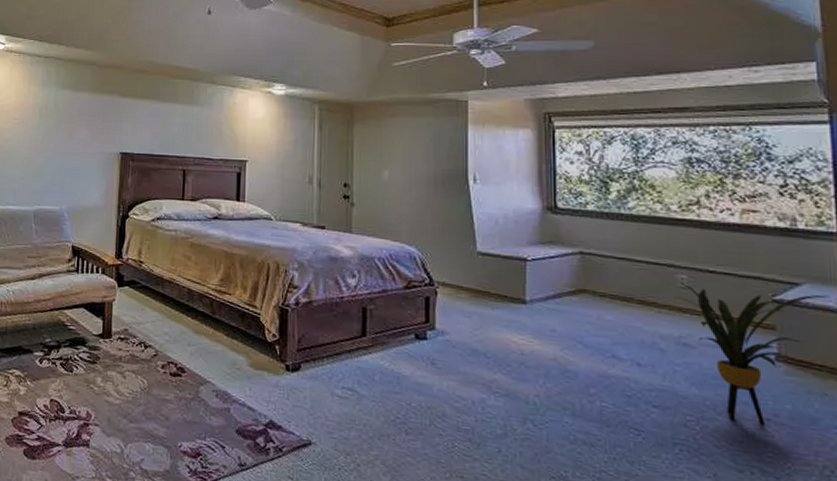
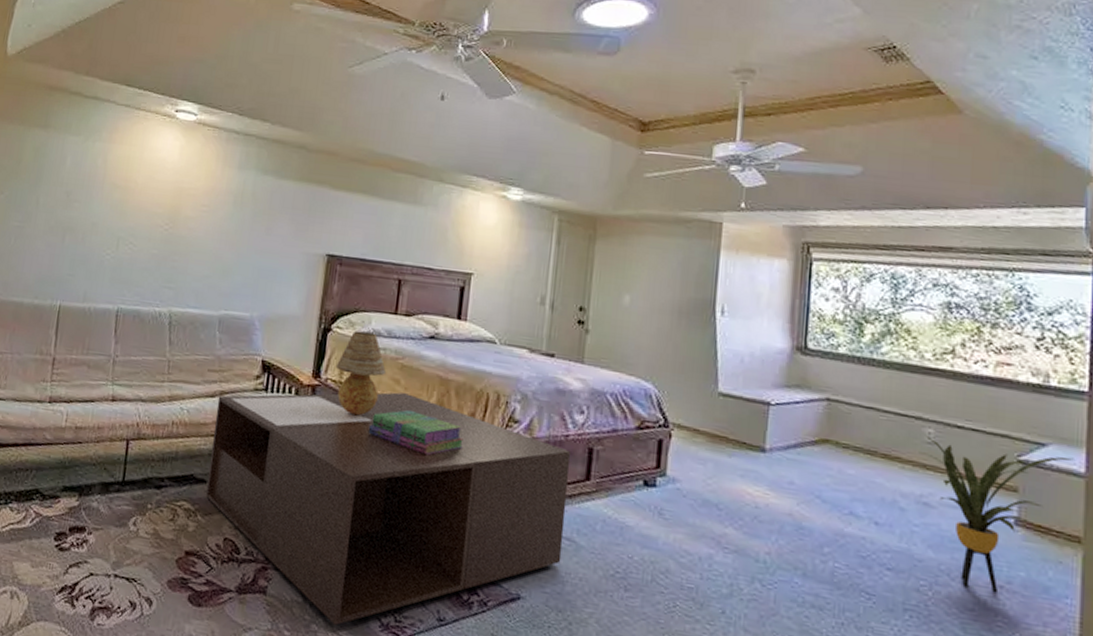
coffee table: none [32,266,347,472] -> present [205,392,571,625]
table lamp: none [134,216,179,289] -> present [335,330,387,416]
stack of books: none [166,281,250,321] -> present [368,409,464,456]

